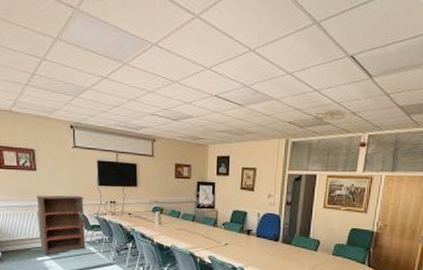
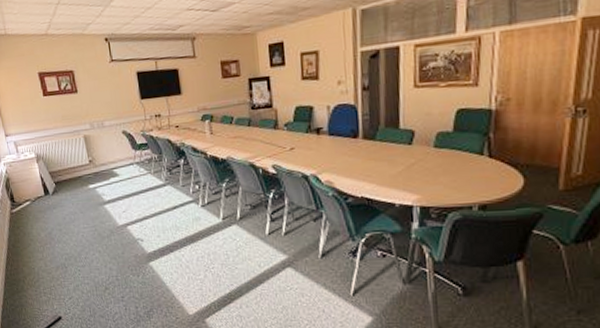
bookshelf: present [36,195,86,255] -> none [81,113,136,182]

